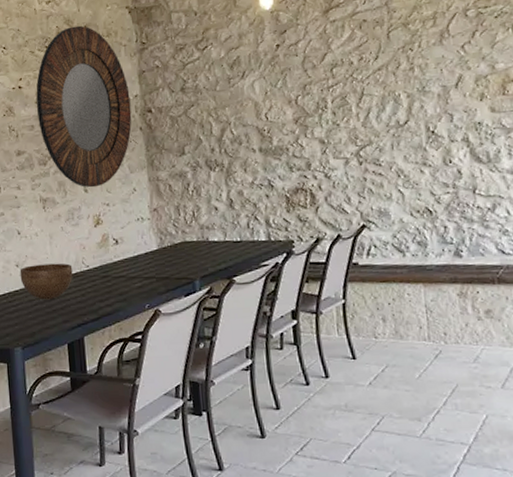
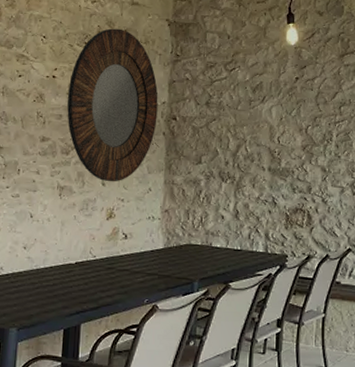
bowl: present [19,263,73,300] -> none [26,249,80,285]

